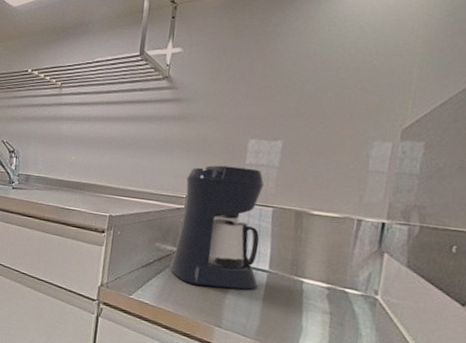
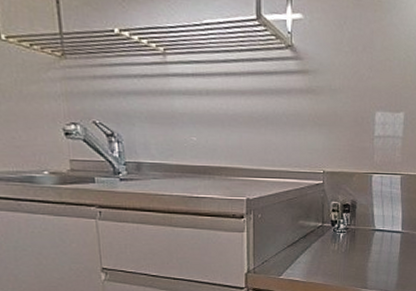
coffee maker: present [170,165,265,290] -> none [315,138,394,254]

